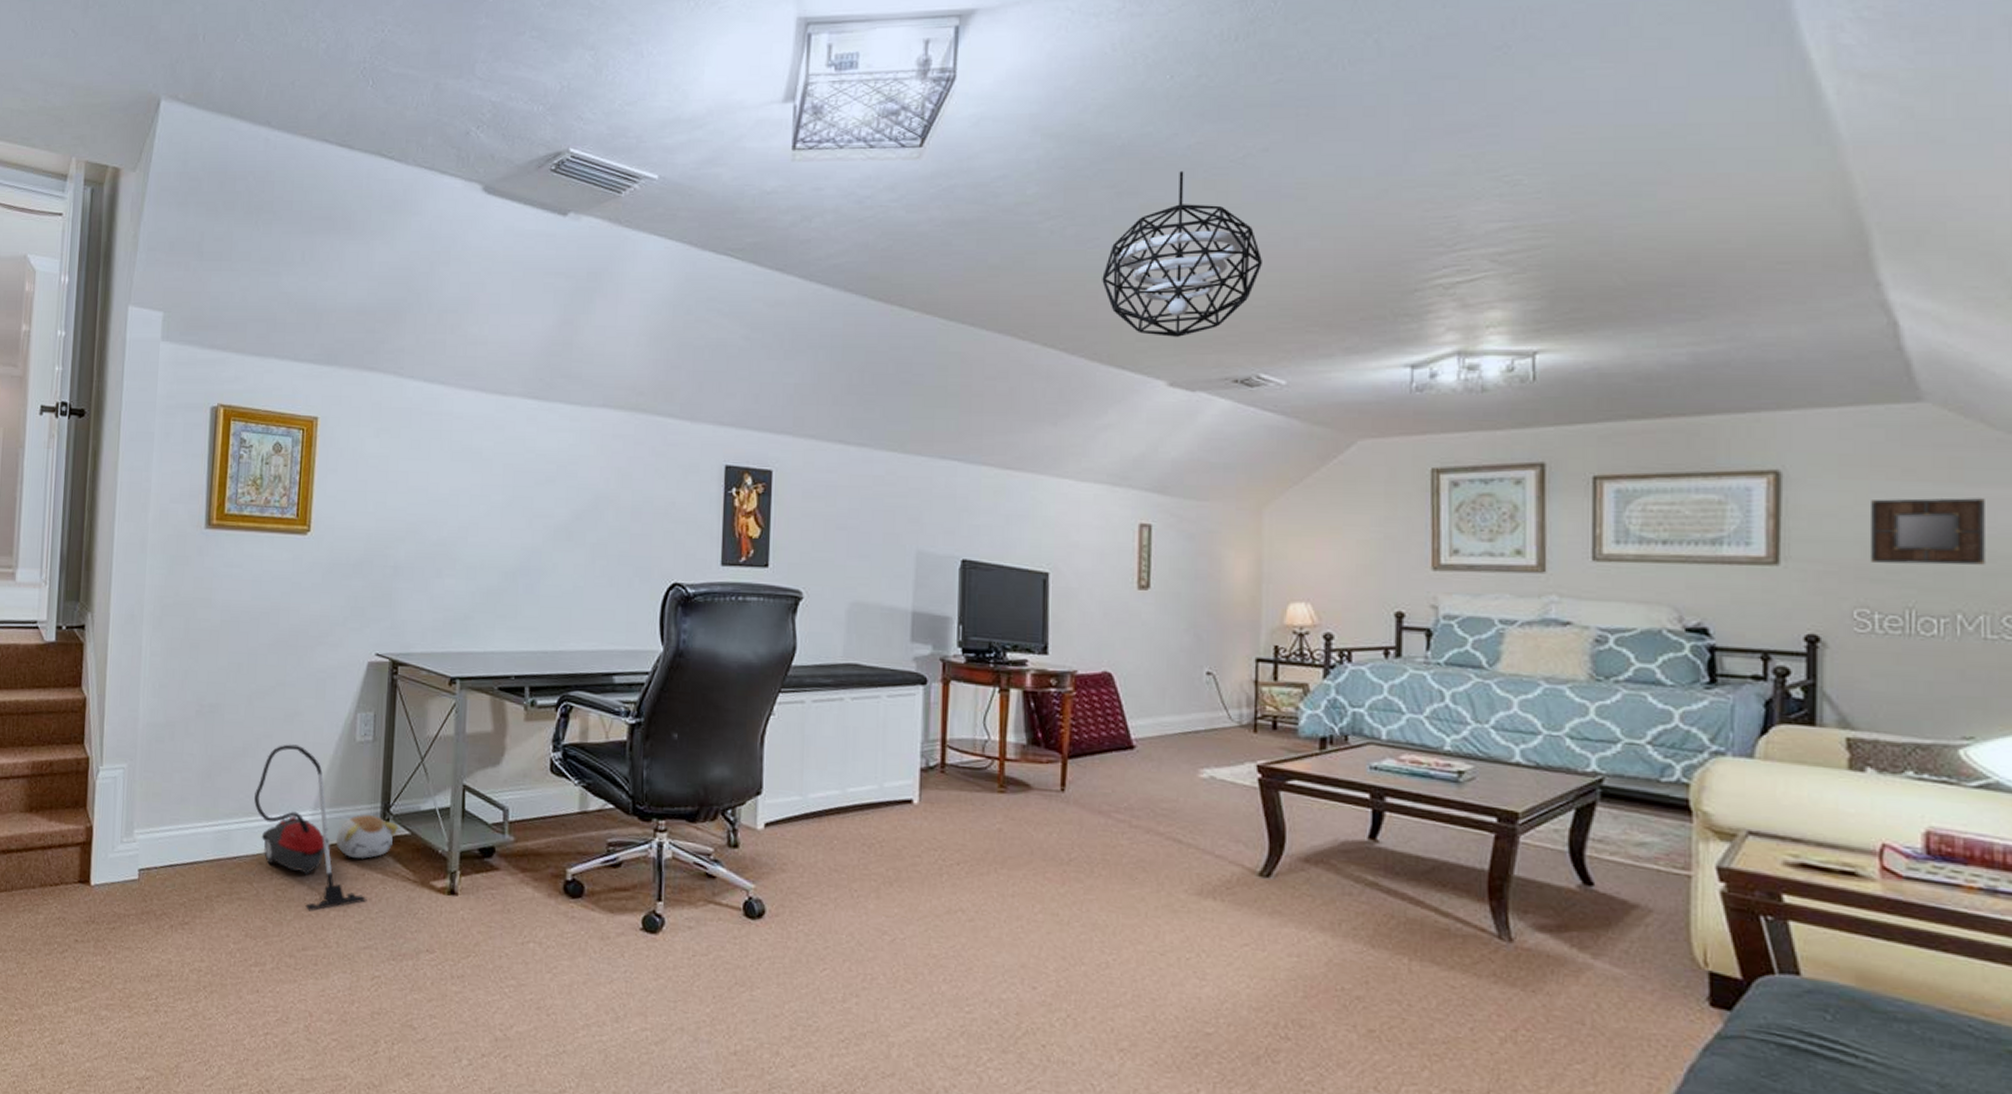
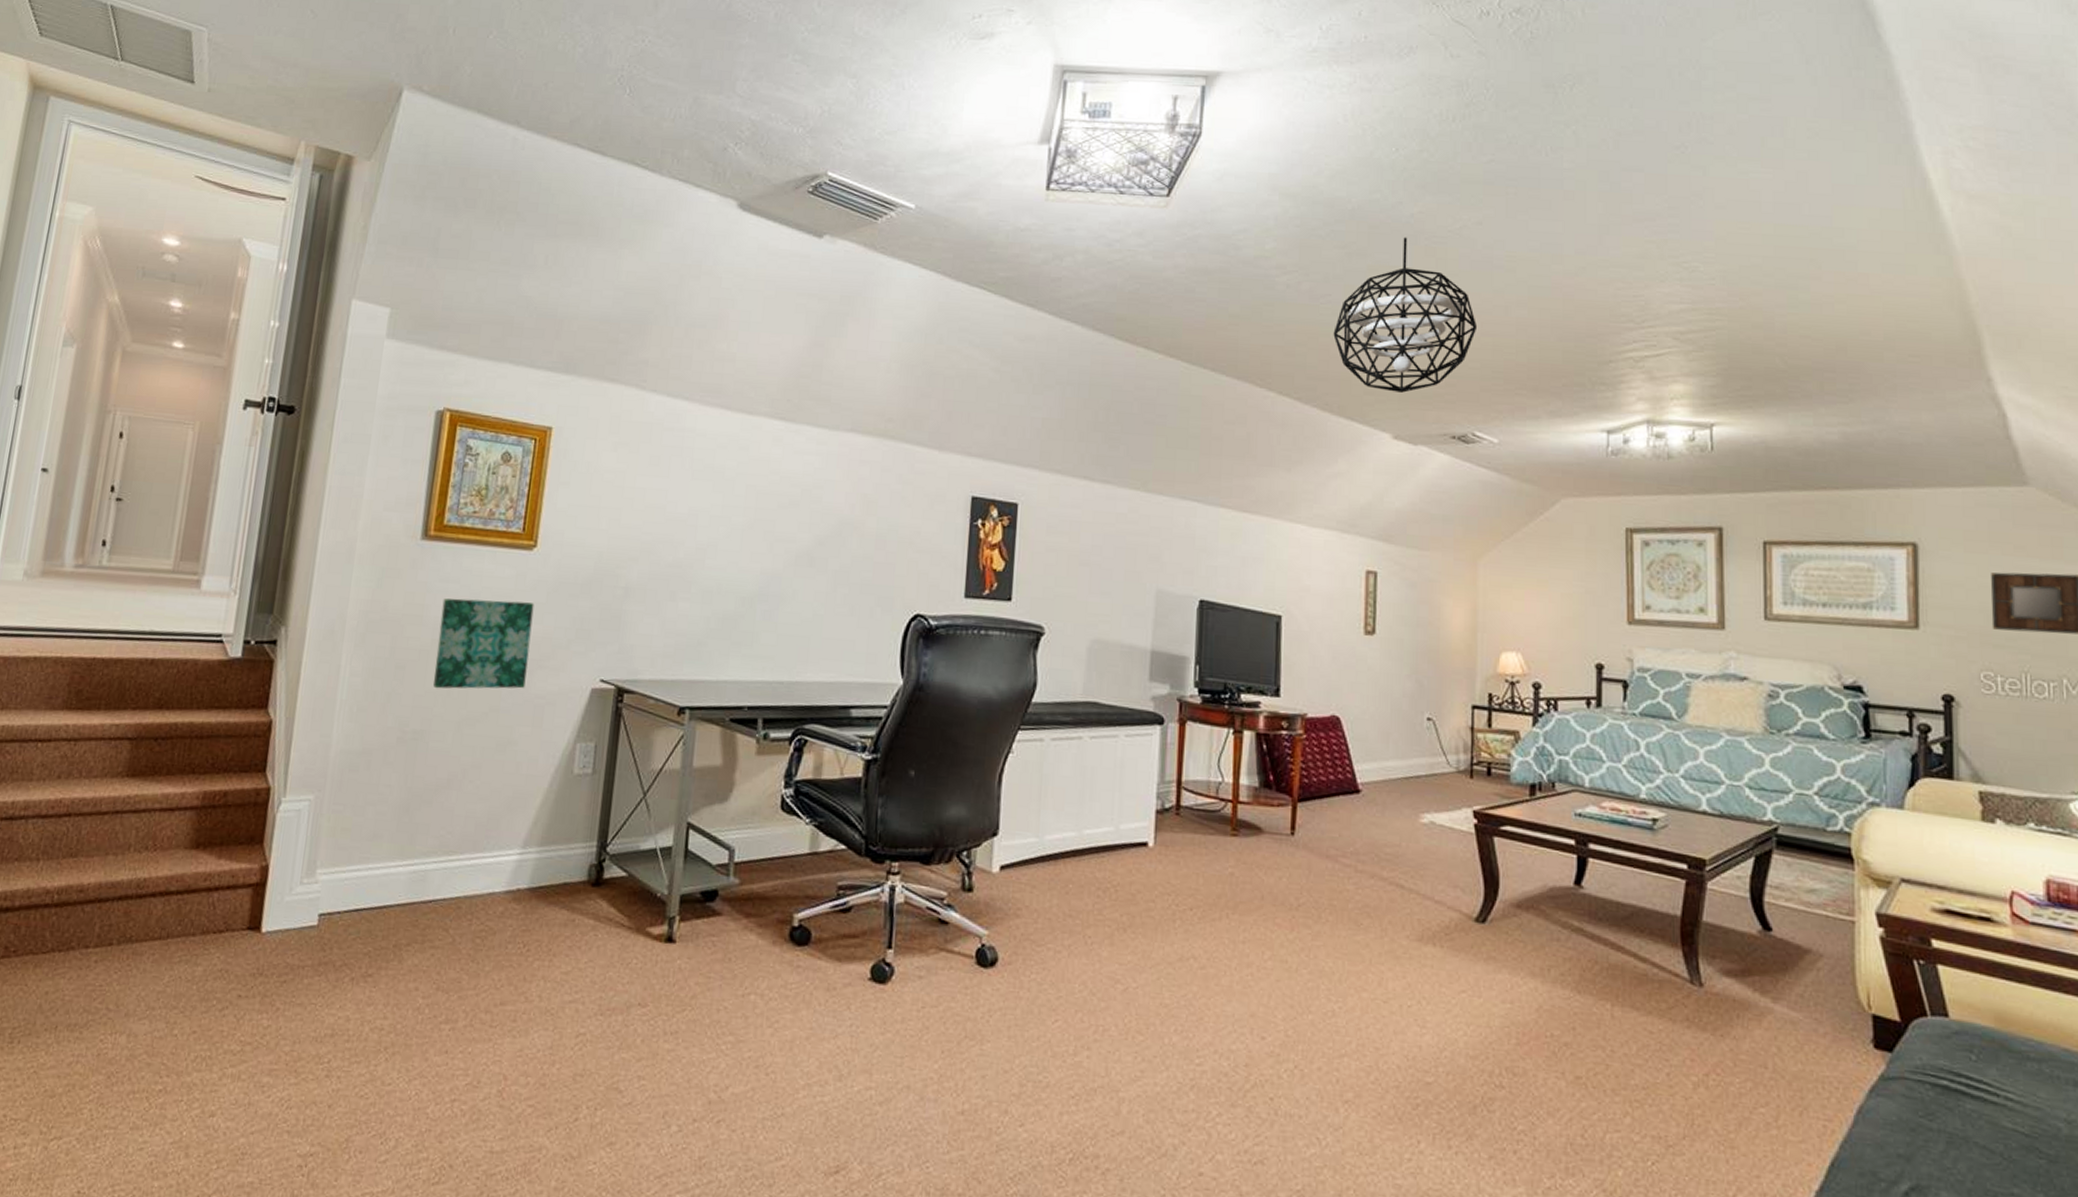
wall art: none [224,581,311,666] -> present [433,598,535,689]
vacuum cleaner: present [254,744,367,912] -> none [456,775,576,962]
plush toy: present [336,815,398,859] -> none [545,854,615,903]

